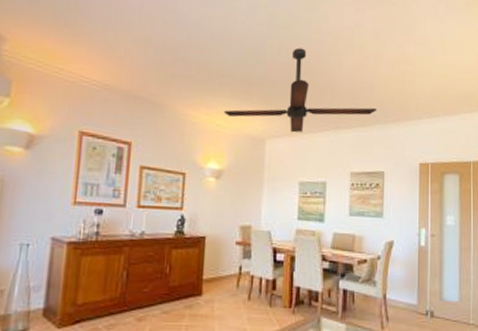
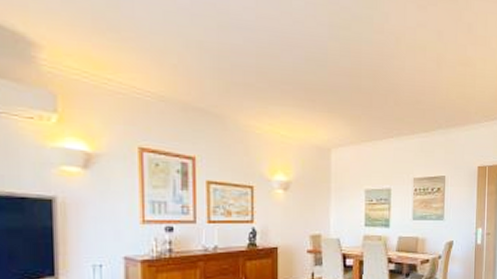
ceiling fan: present [224,47,378,133] -> none [288,50,439,141]

